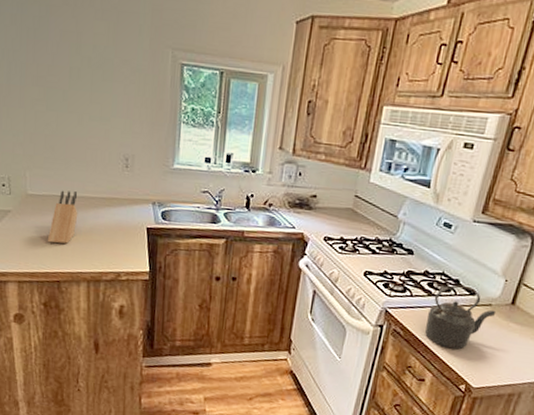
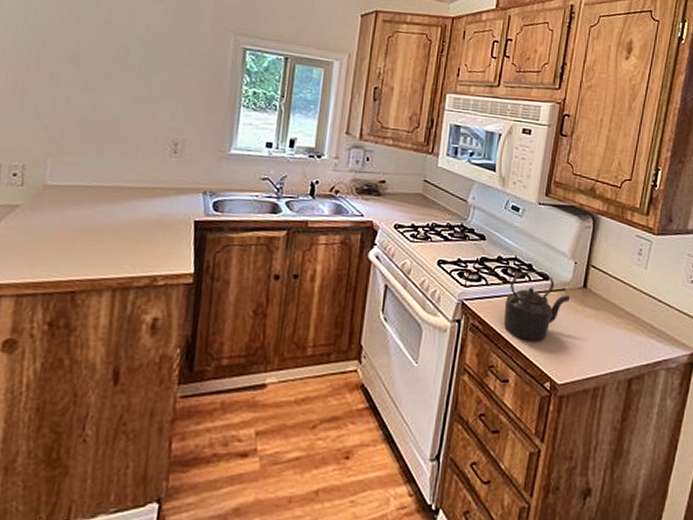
knife block: present [47,190,78,244] -> none [64,180,112,244]

